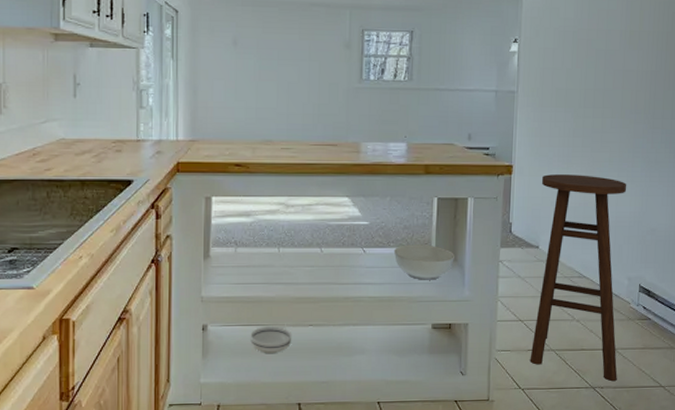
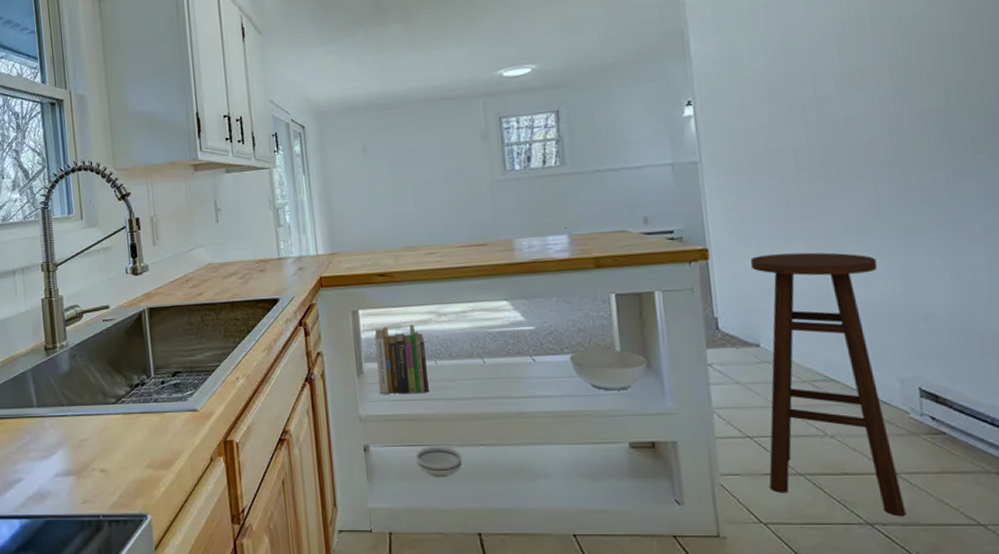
books: none [223,213,271,278] -> present [374,324,429,395]

